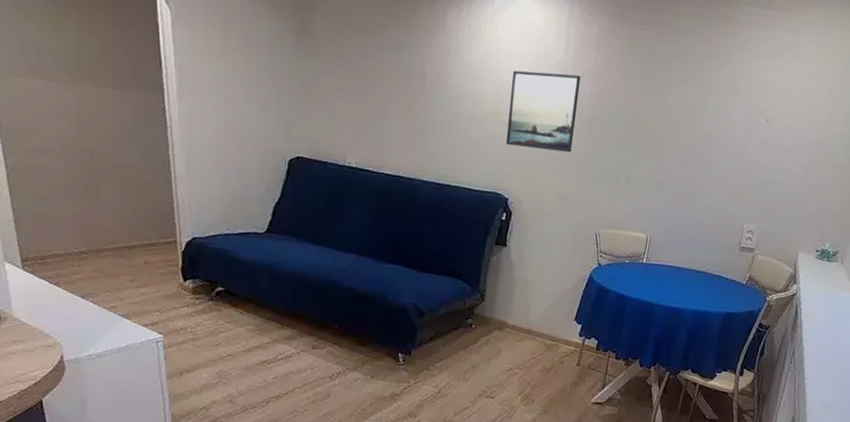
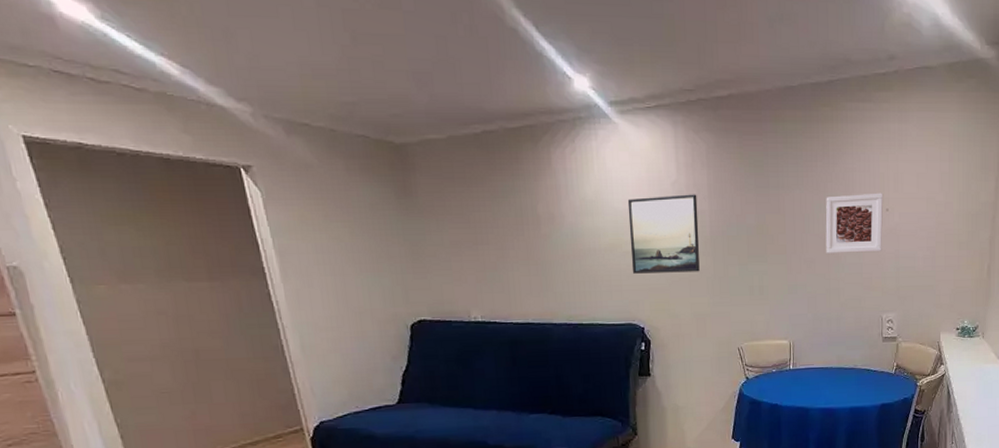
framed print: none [699,98,767,162] -> present [825,192,884,254]

